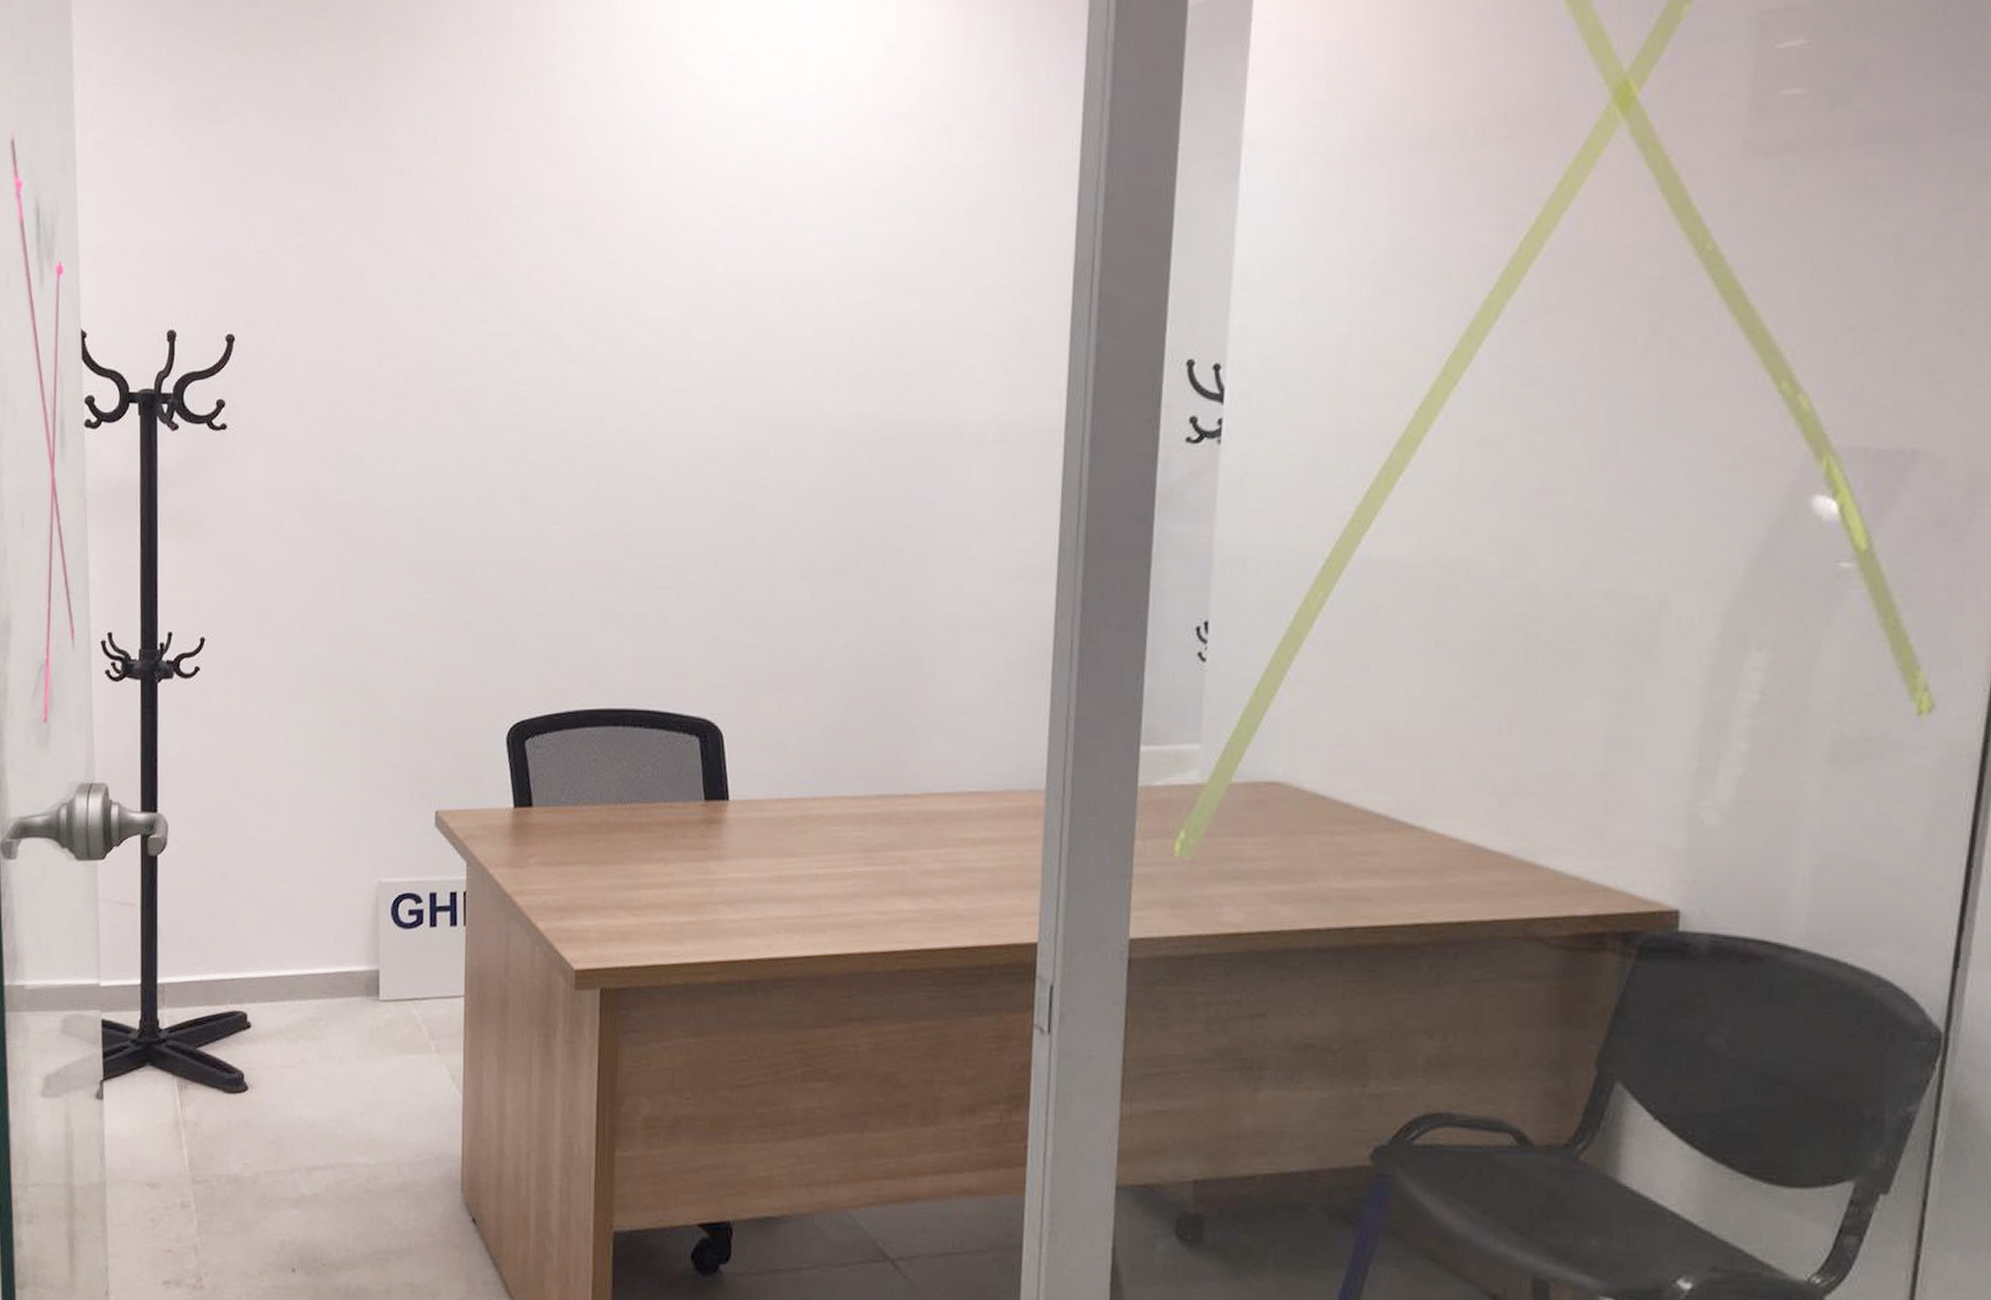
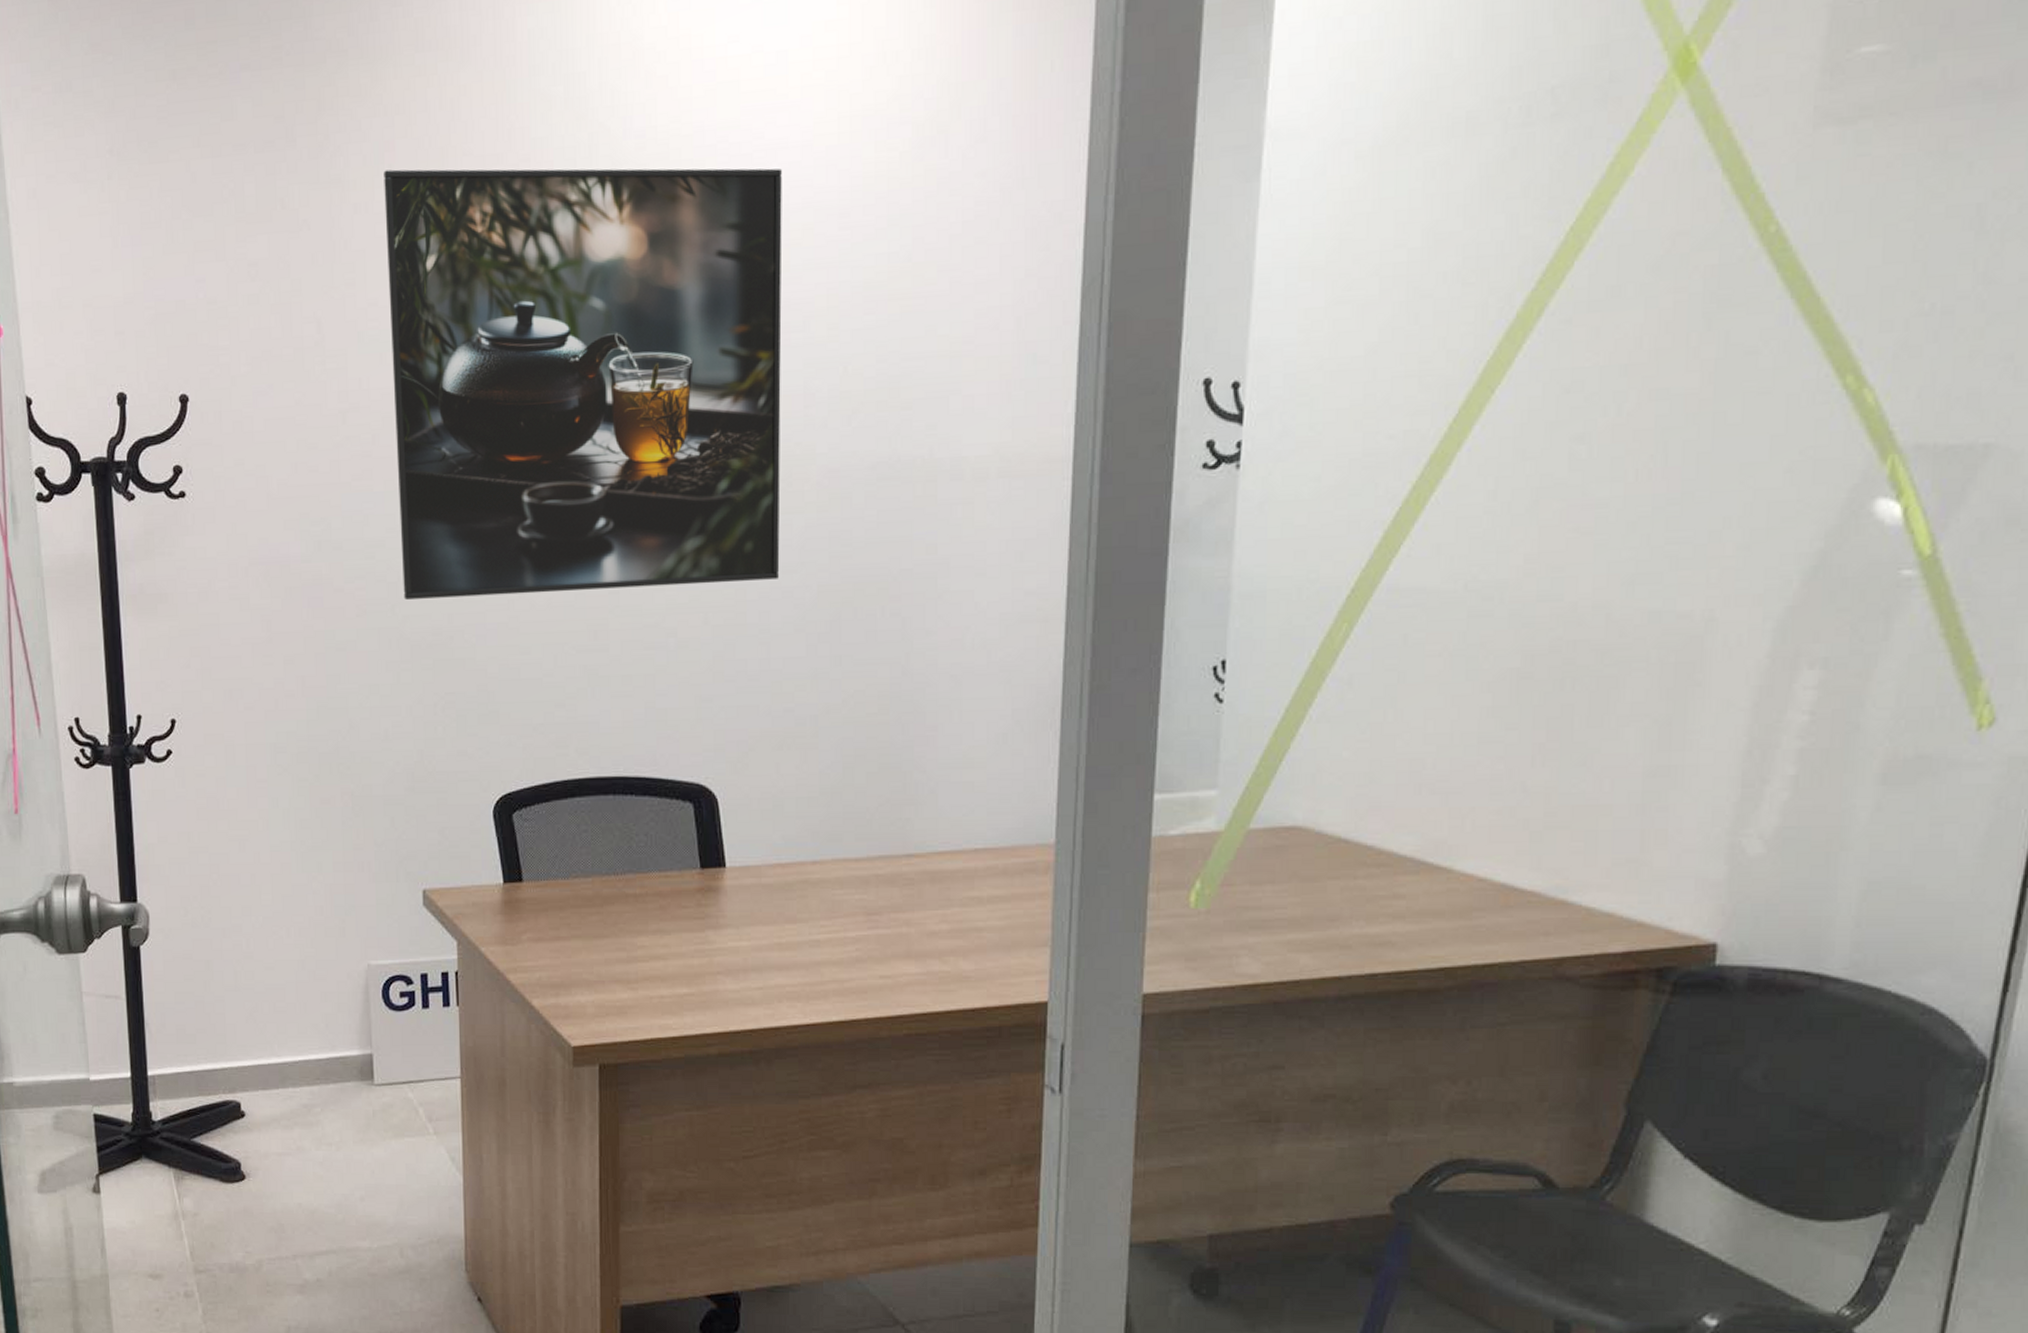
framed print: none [428,139,798,533] -> present [384,168,782,599]

